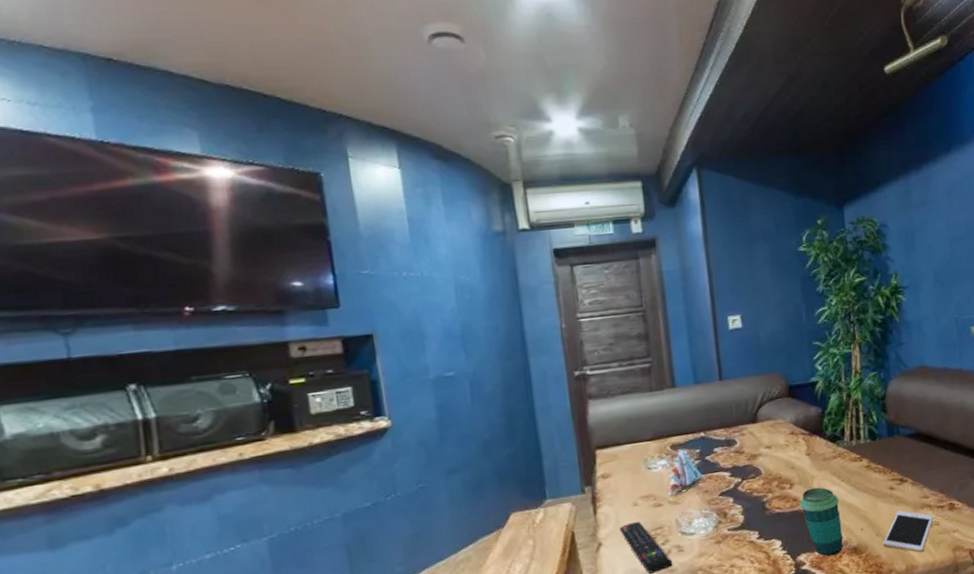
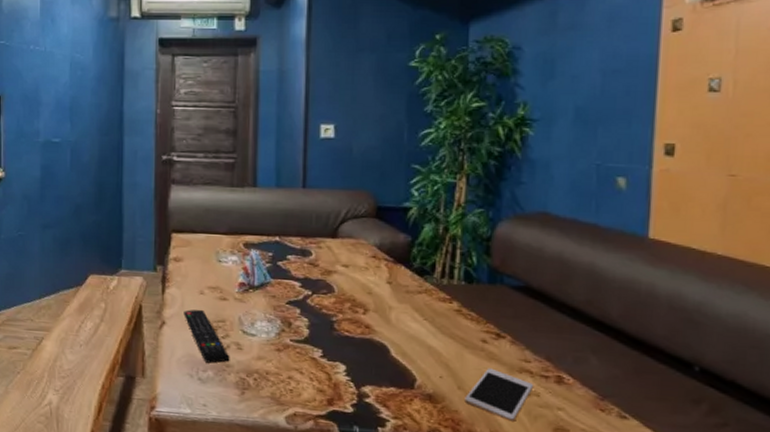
cup: present [800,487,843,556] -> none [372,319,419,397]

